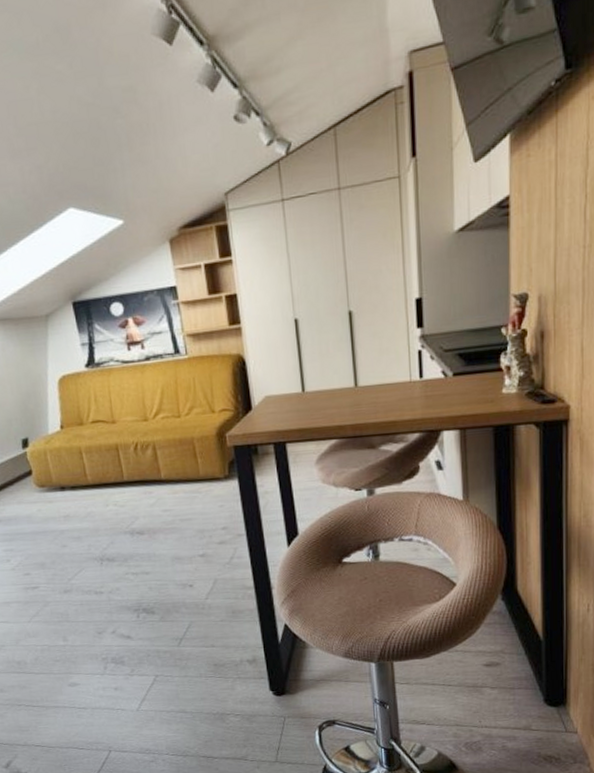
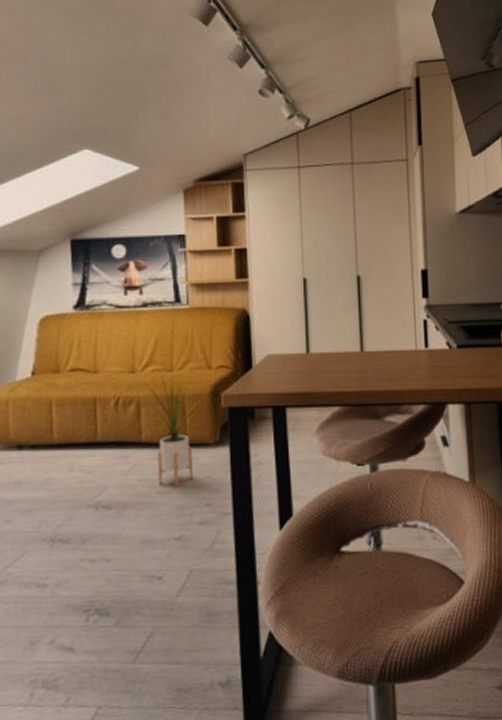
house plant: none [157,418,212,515] -> present [145,372,202,487]

